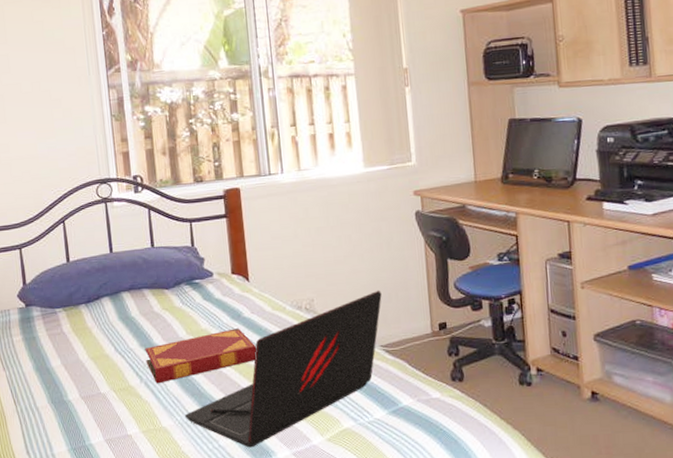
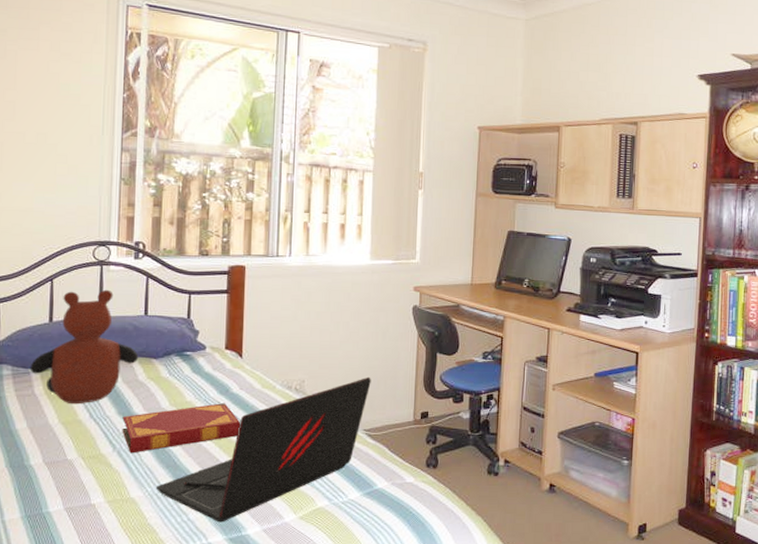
teddy bear: none [56,225,152,340] -> present [30,289,139,405]

